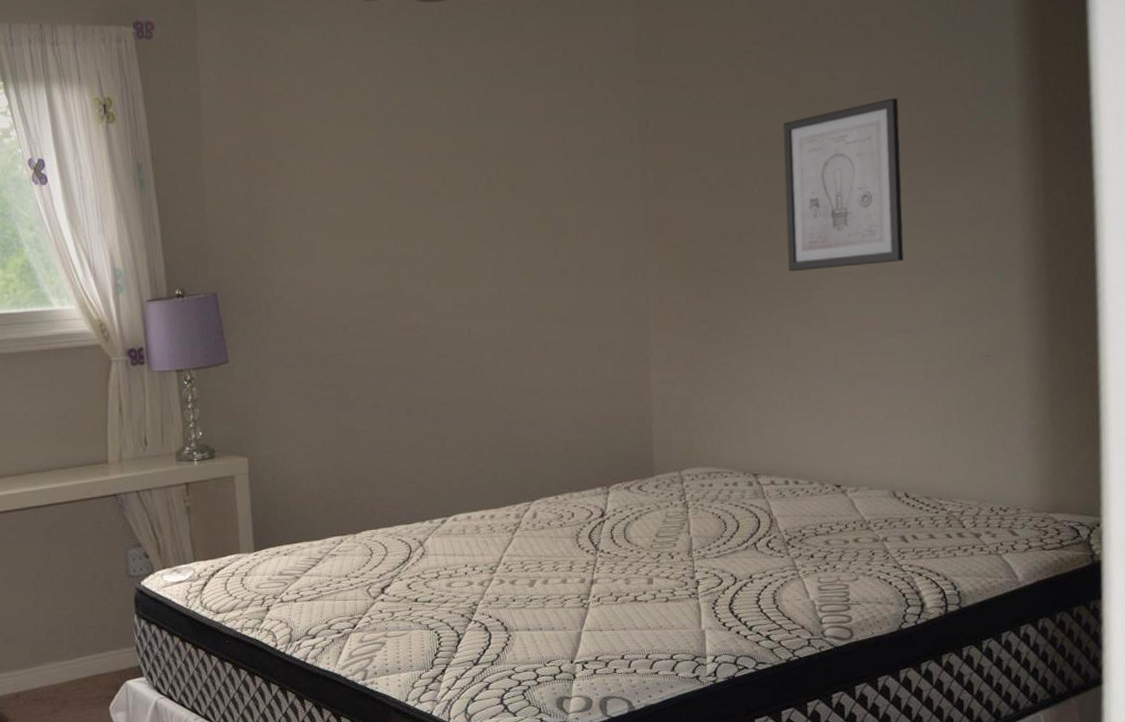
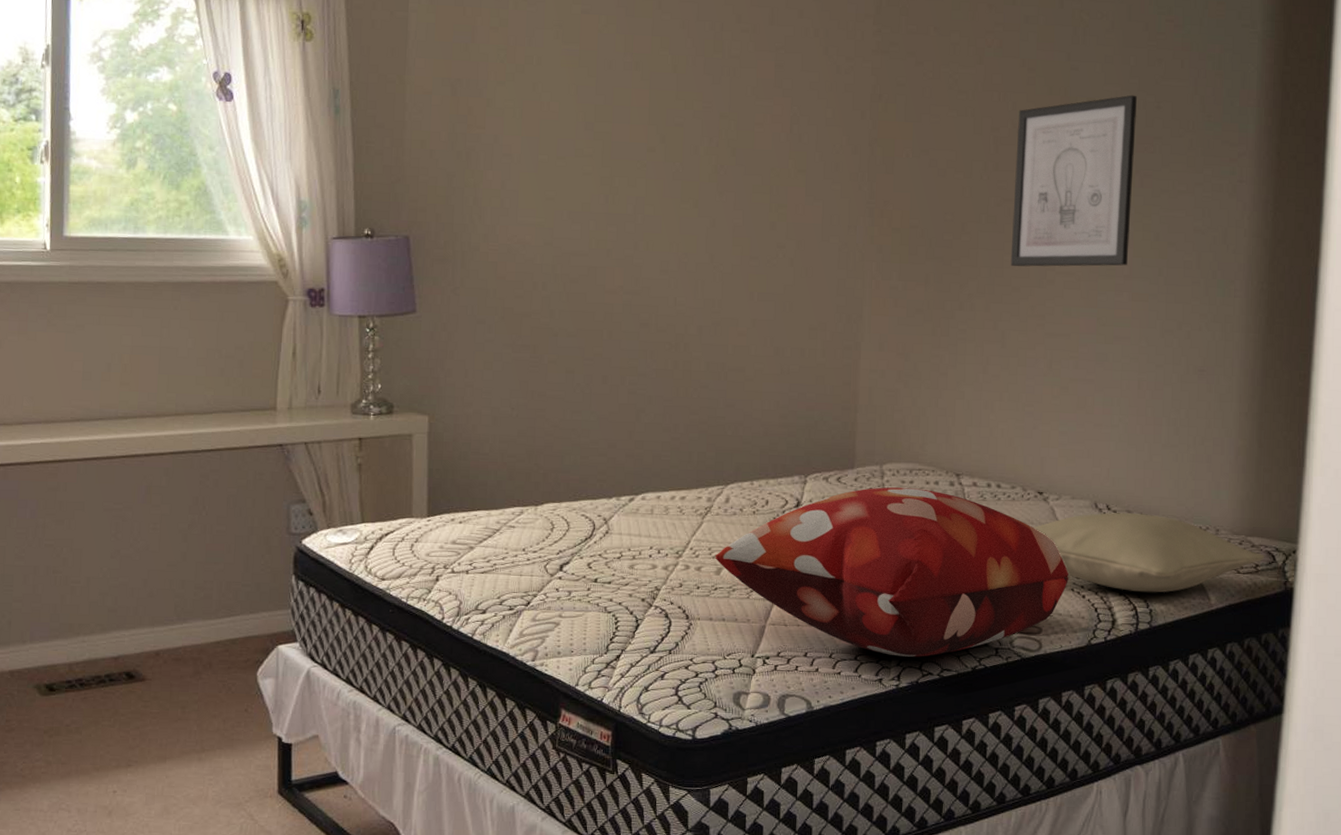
decorative pillow: none [527,491,874,653] -> present [714,487,1069,657]
pillow: none [834,499,1069,576] -> present [1033,512,1265,593]

